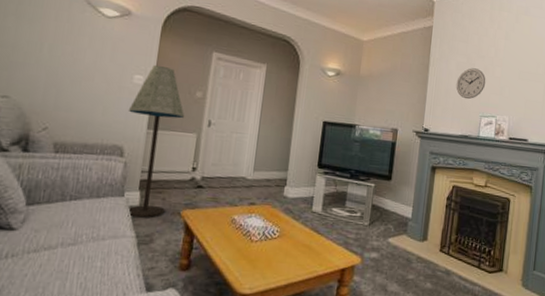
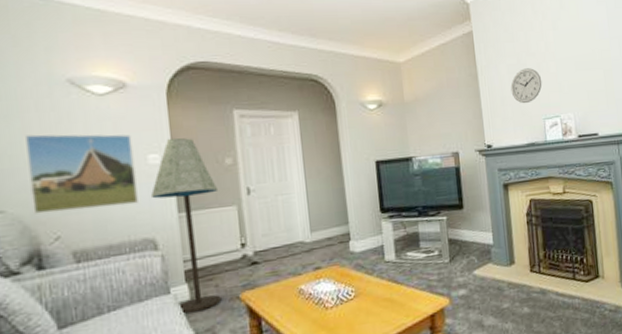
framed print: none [31,38,125,114] -> present [26,134,138,214]

